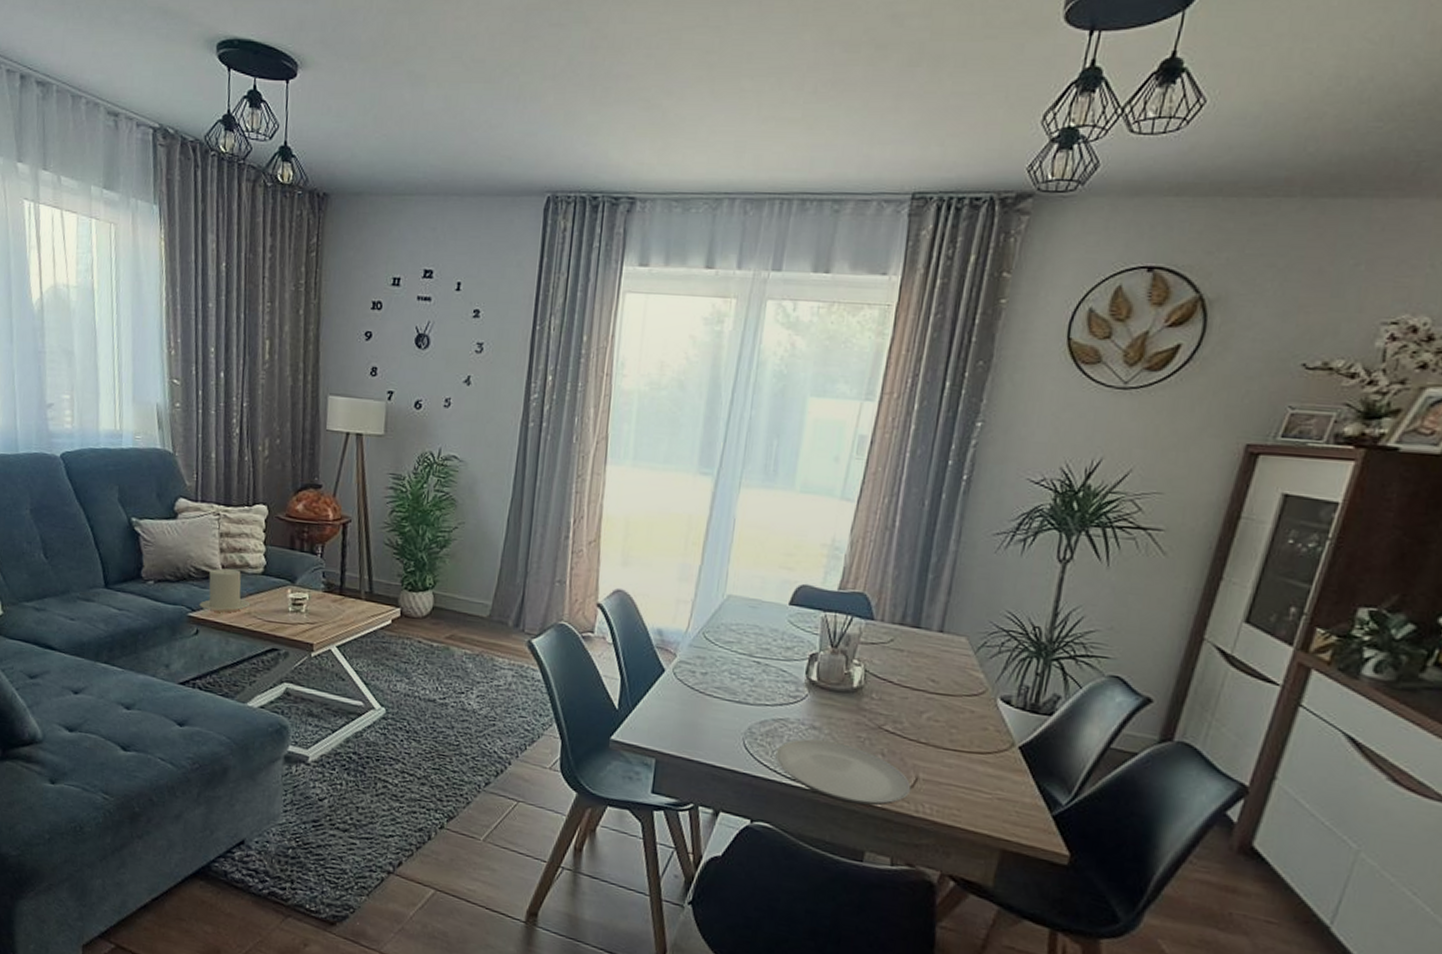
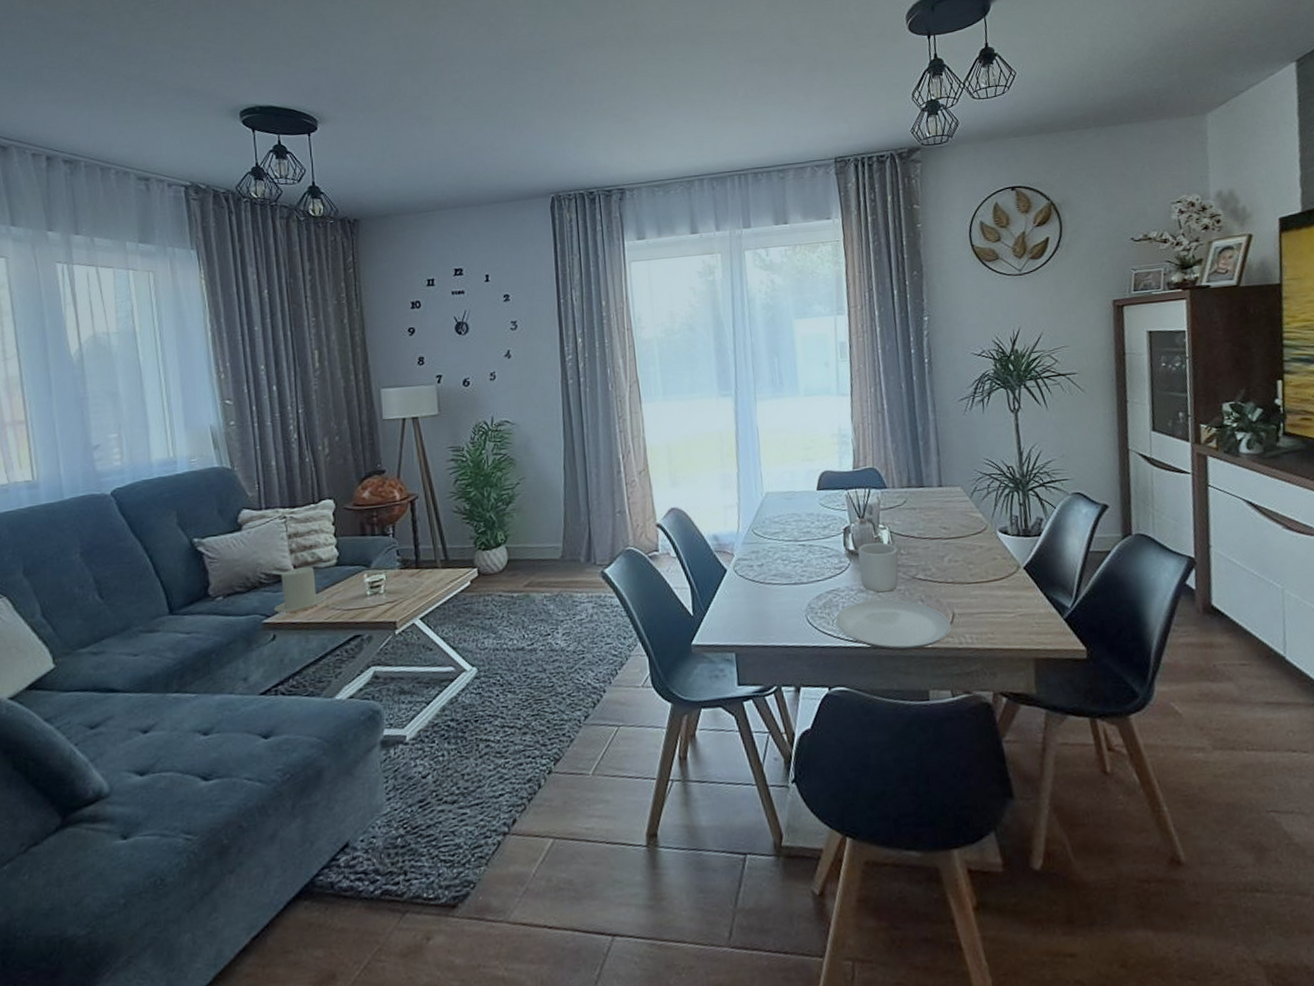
mug: none [815,677,869,736] -> present [858,542,899,593]

